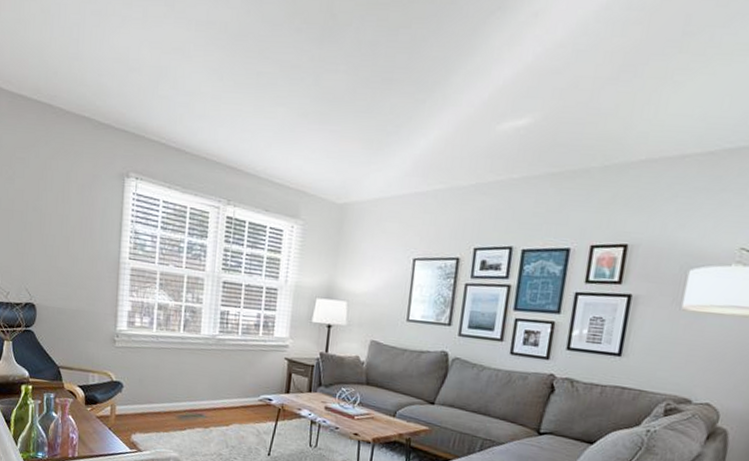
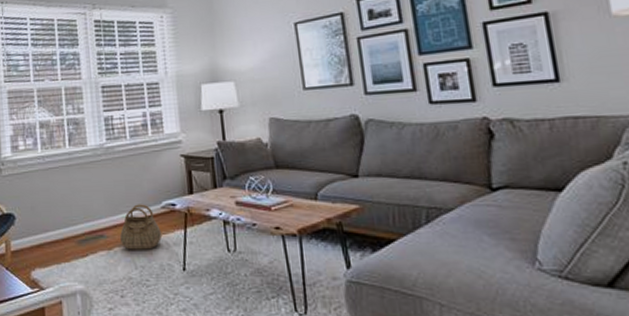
basket: none [216,393,255,434] -> present [119,204,162,250]

